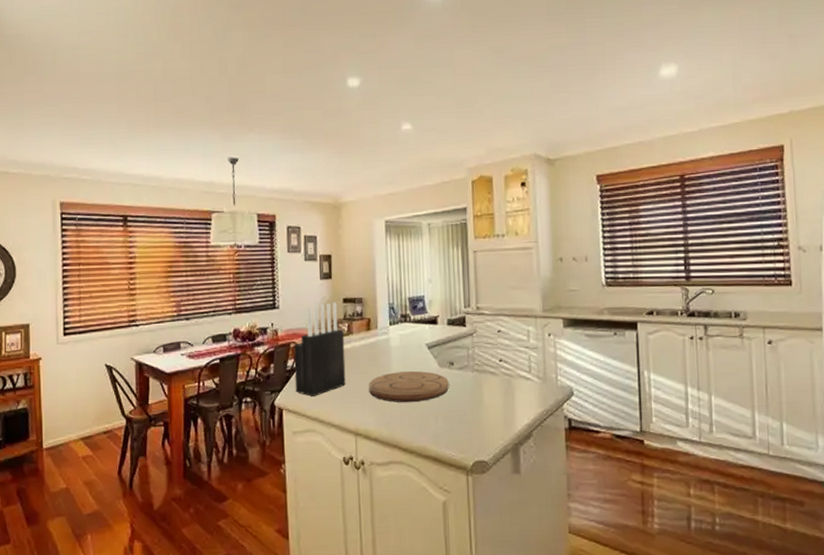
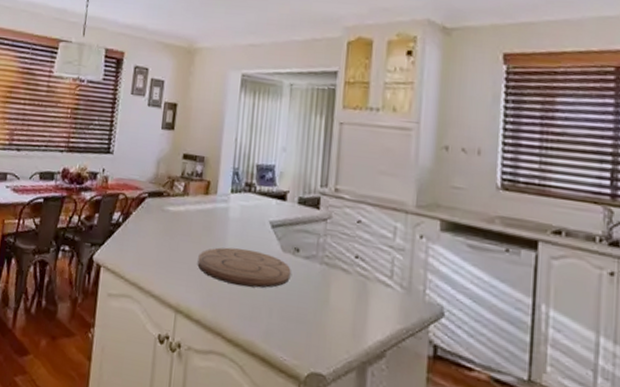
knife block: present [294,302,346,398] -> none [117,156,180,259]

